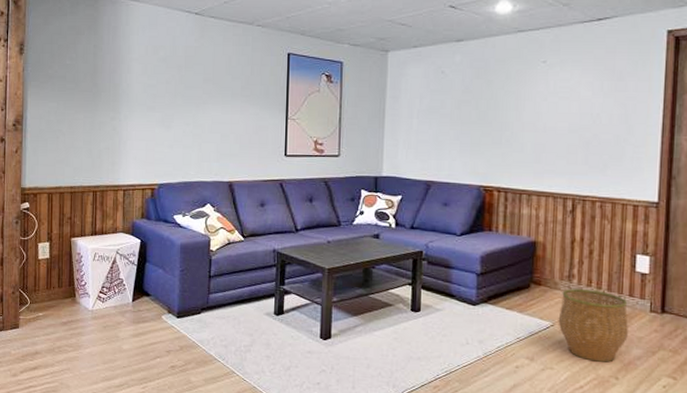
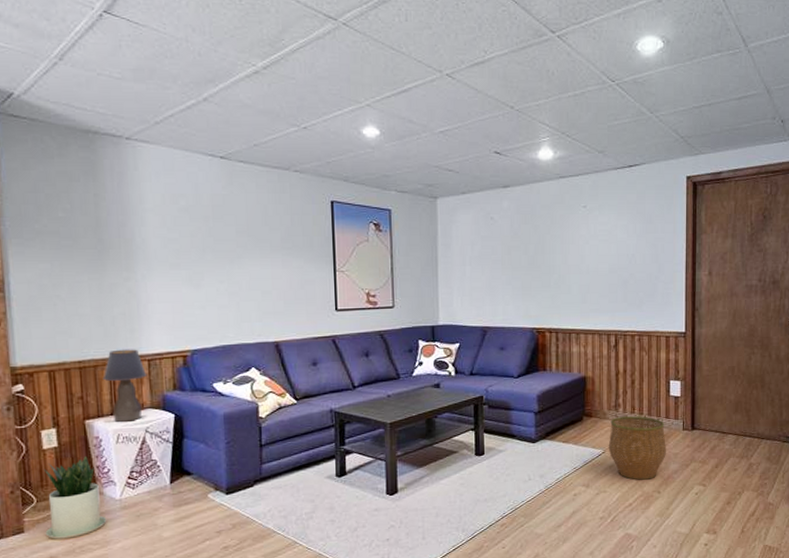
planter: none [34,268,81,339] -> present [44,455,107,540]
table lamp: none [87,179,122,243] -> present [102,349,147,423]

